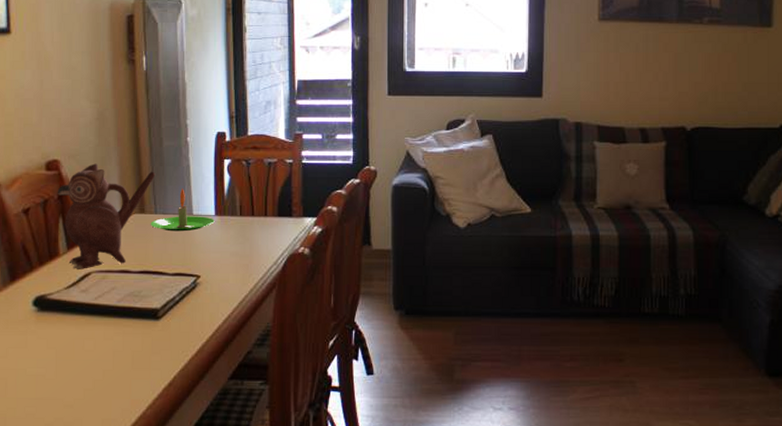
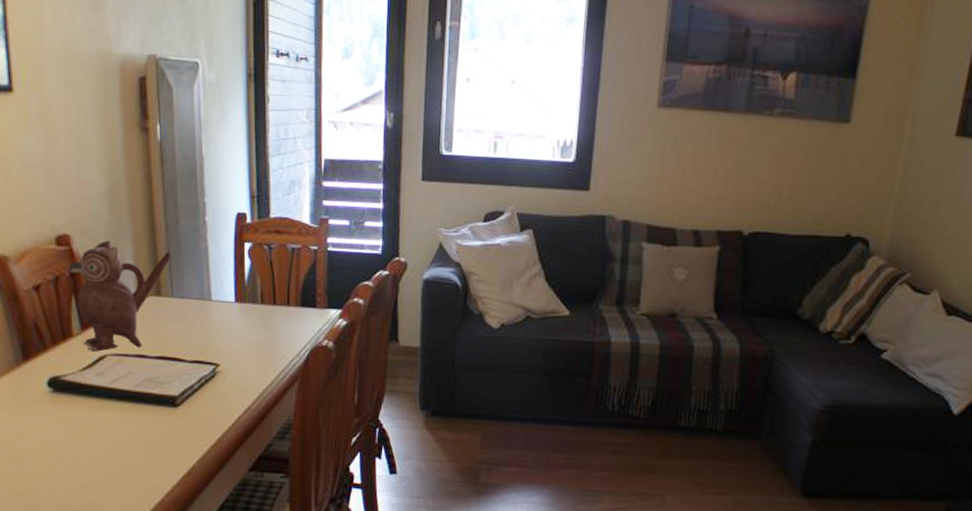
candle: present [150,188,215,232] -> none [167,271,235,318]

